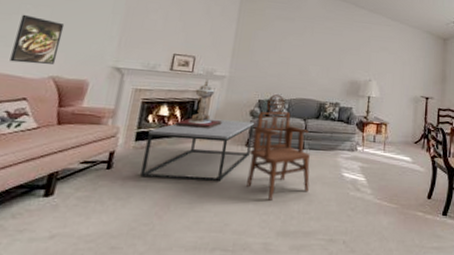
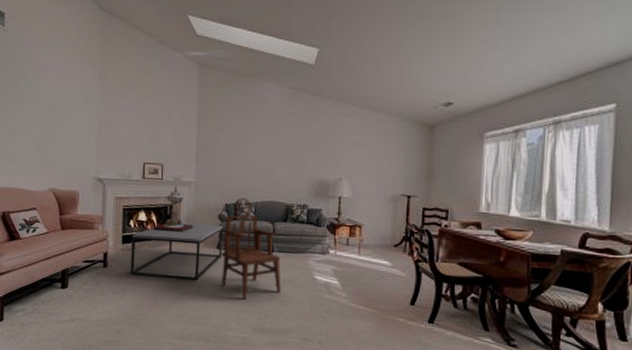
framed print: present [9,14,65,64] -> none [19,135,53,179]

